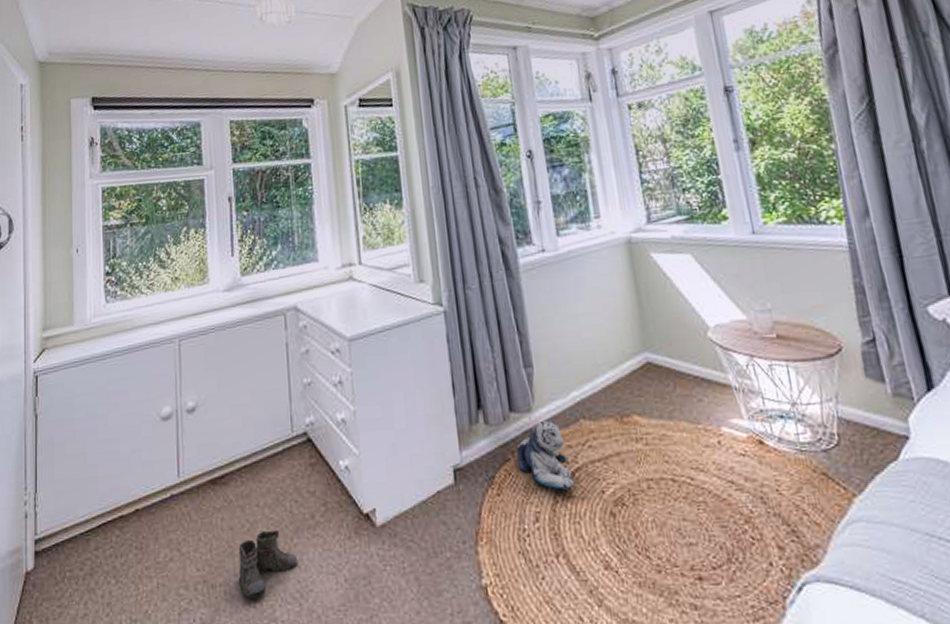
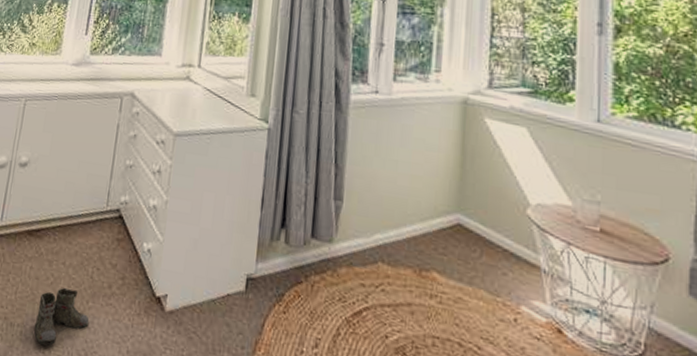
plush toy: present [516,419,575,491] -> none [309,253,361,326]

